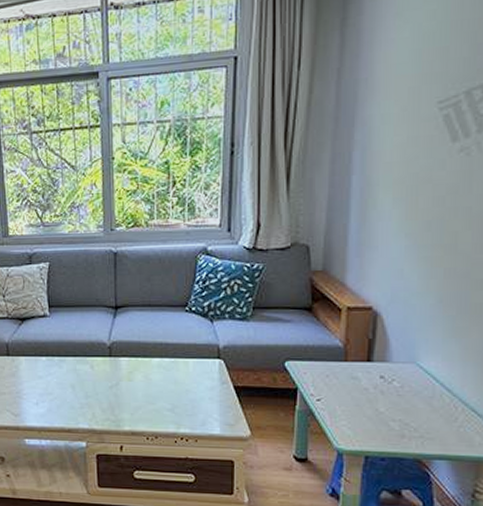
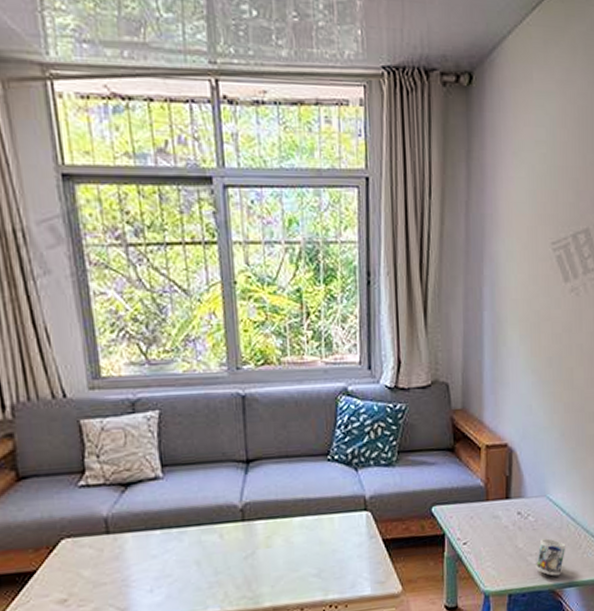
mug: none [399,406,438,446] -> present [536,538,566,576]

